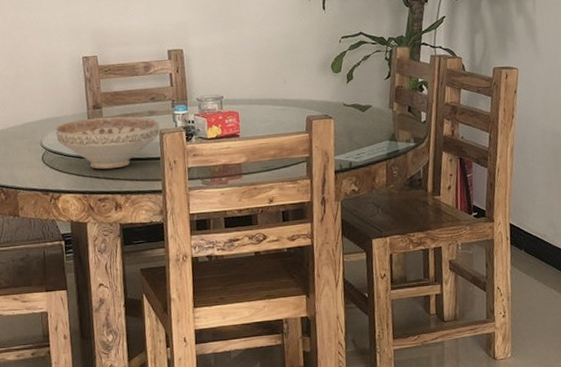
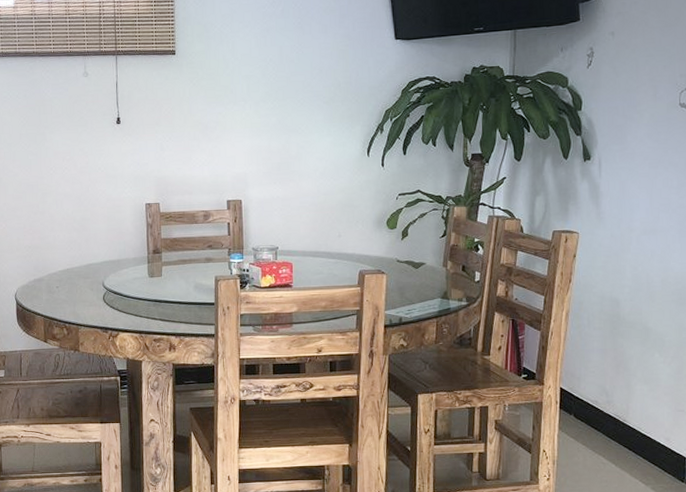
decorative bowl: present [55,116,160,170] -> none [117,261,215,312]

